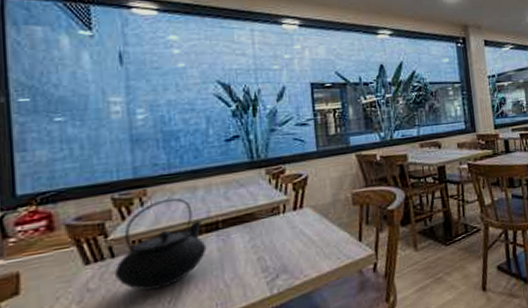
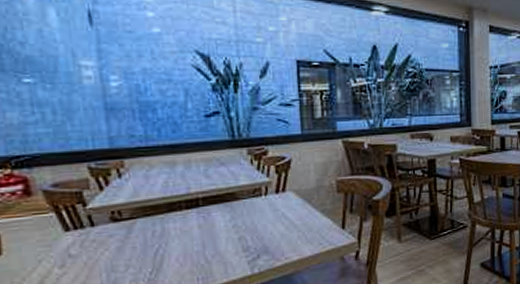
teapot: present [115,197,207,291] -> none [95,171,187,261]

